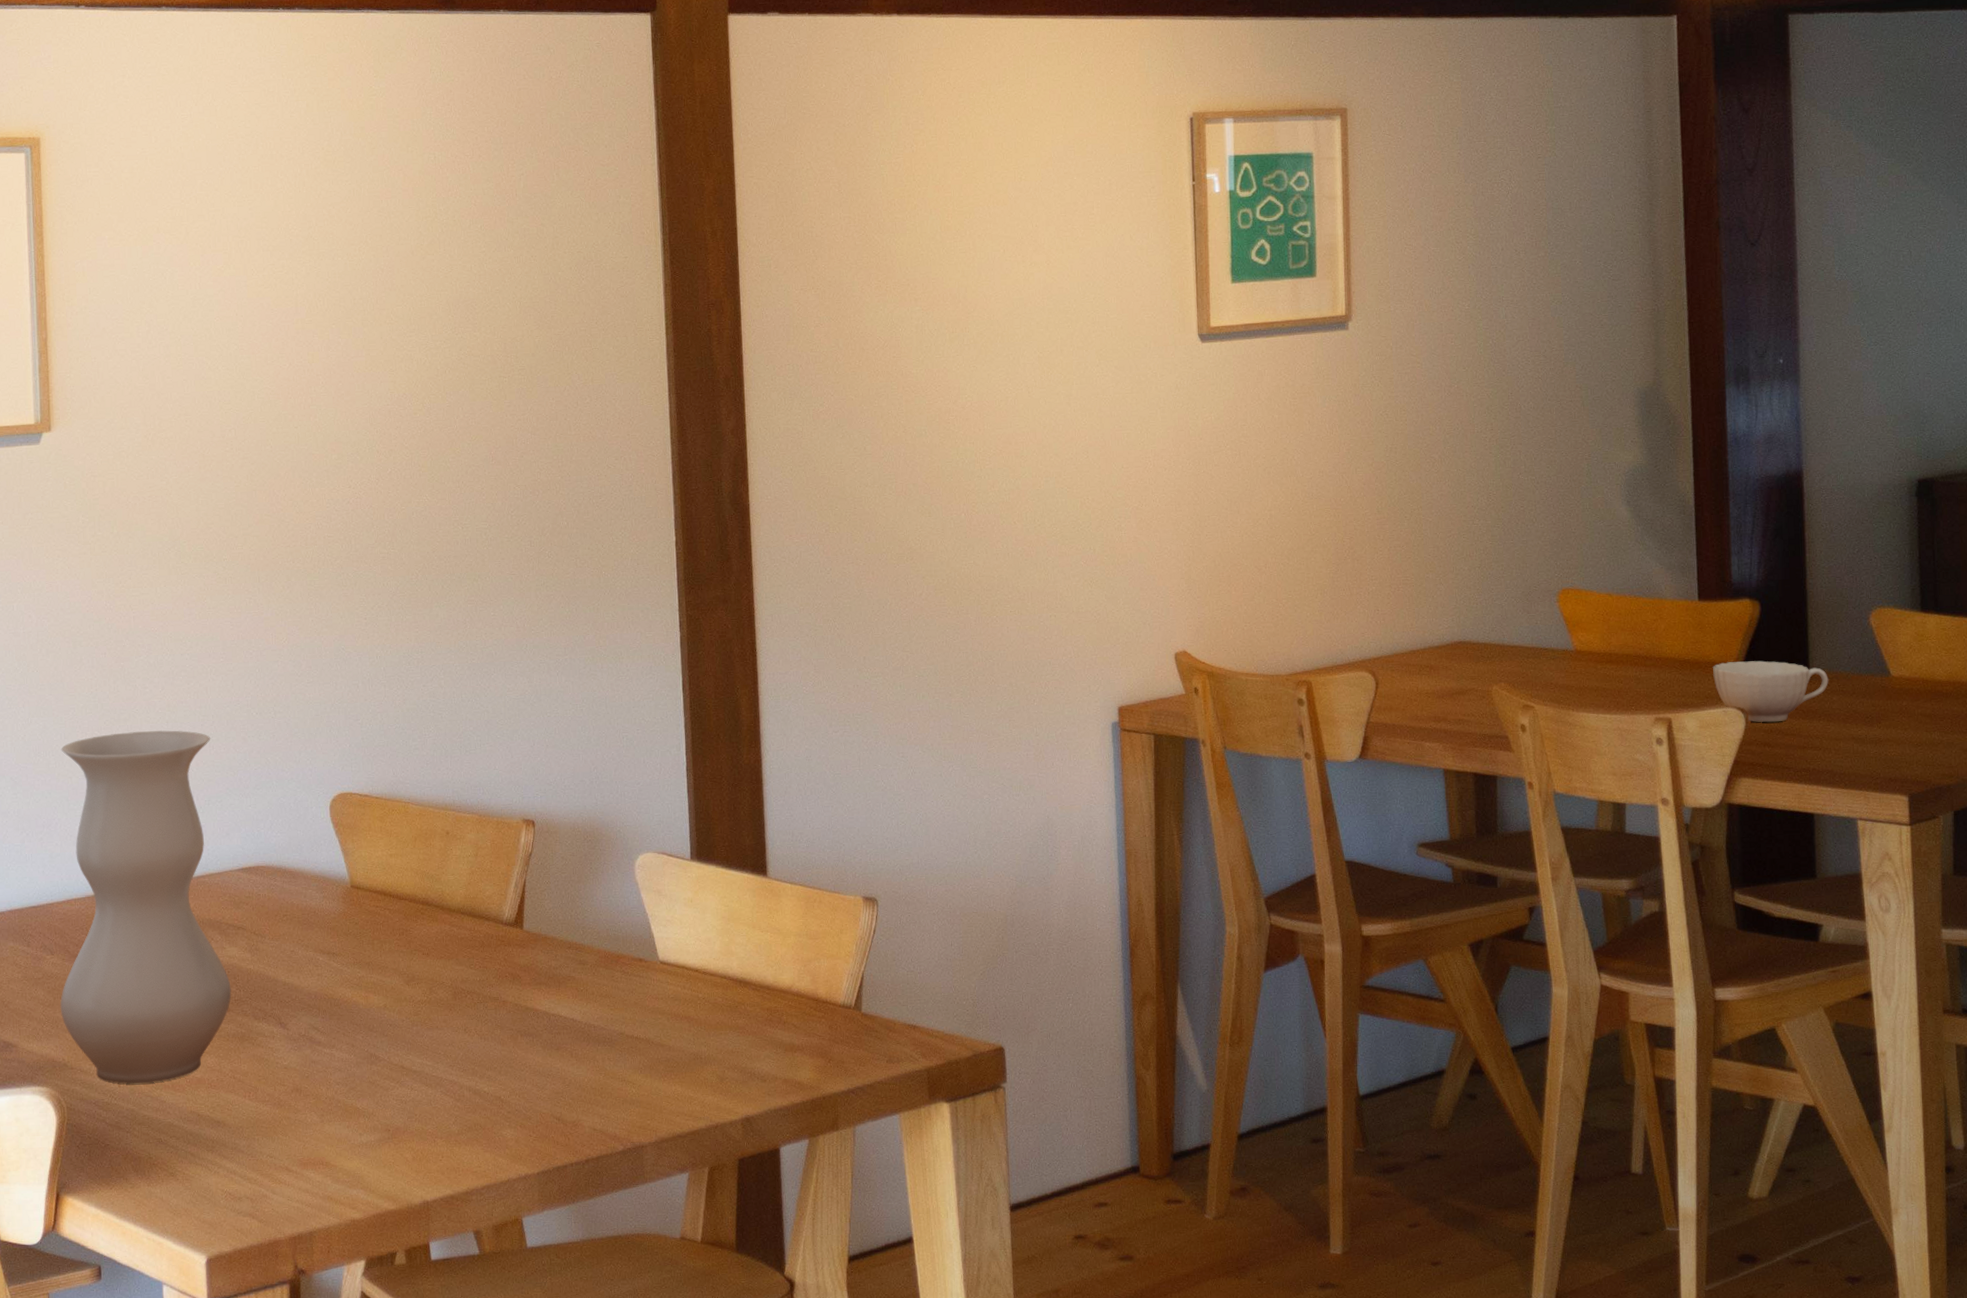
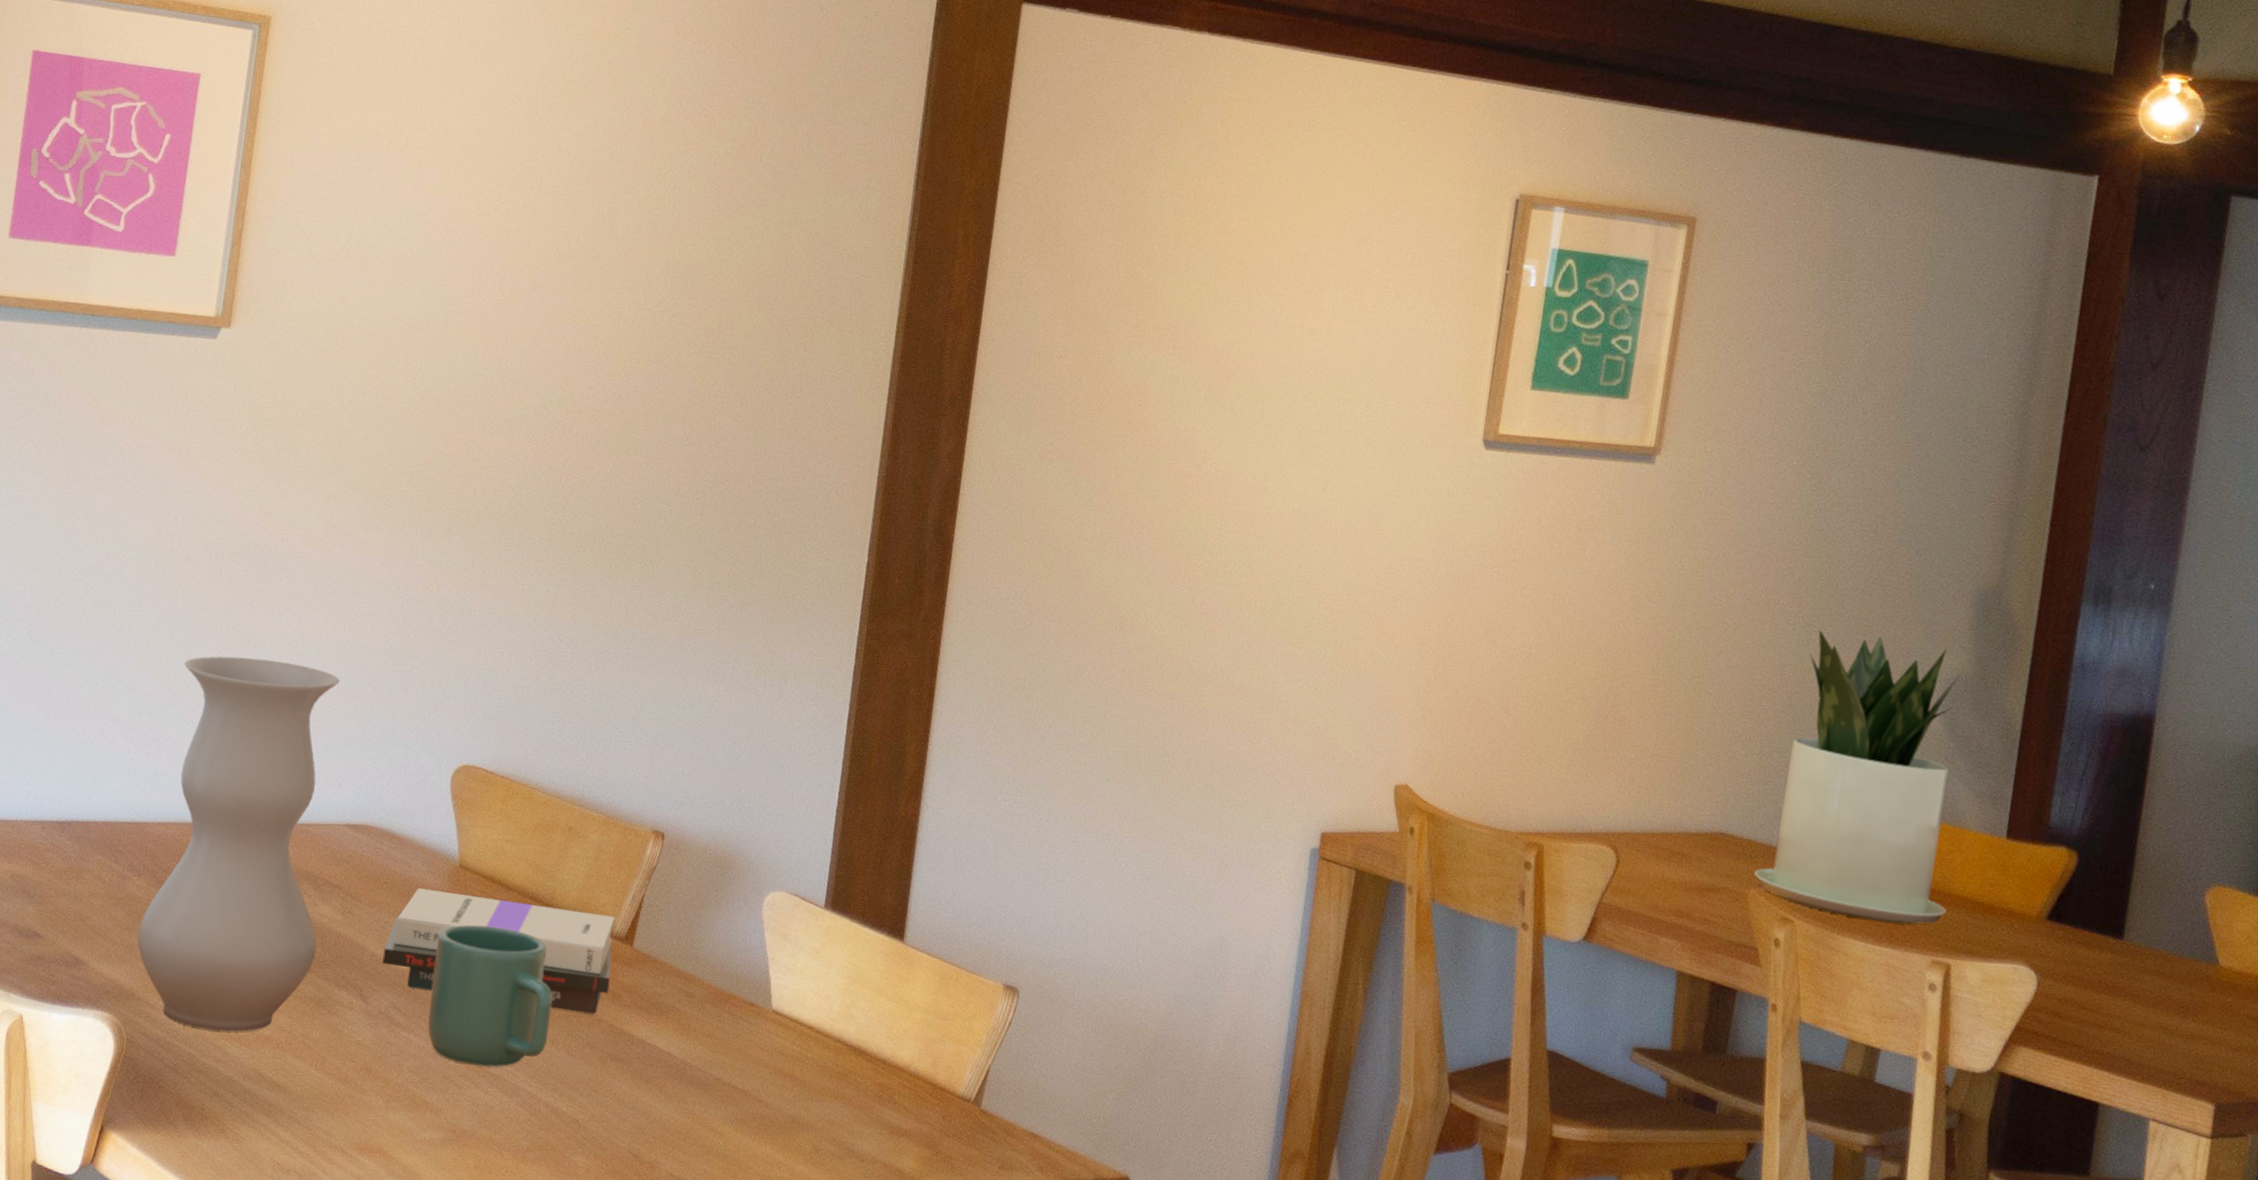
books: none [294,905,508,1007] -> present [382,888,615,1014]
mug: none [342,935,460,1066] -> present [428,924,553,1067]
planter: none [1494,446,1660,694] -> present [1754,630,1966,924]
teacup: present [1713,660,1828,723] -> none [2008,913,2144,992]

